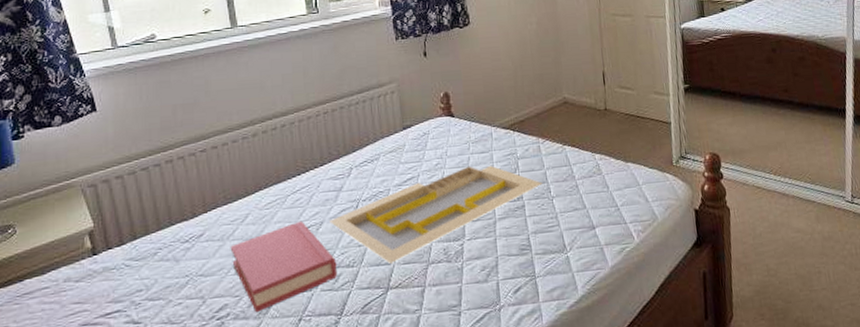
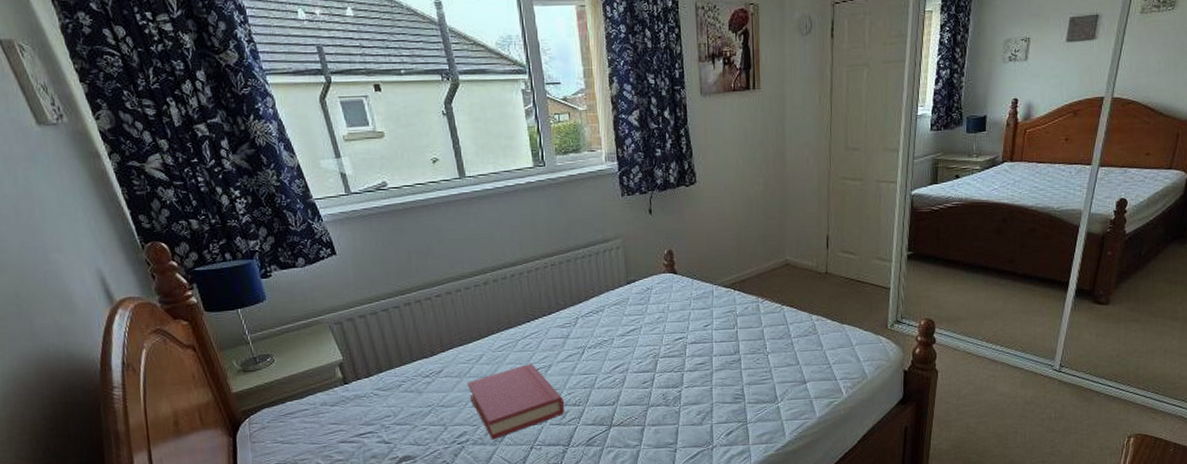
serving tray: present [329,165,543,264] -> none [557,320,759,405]

